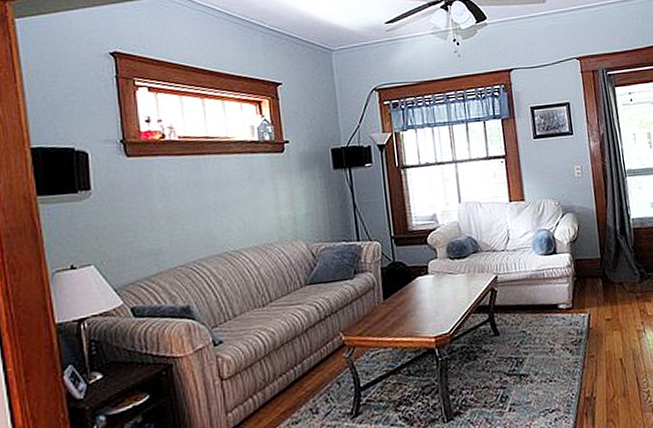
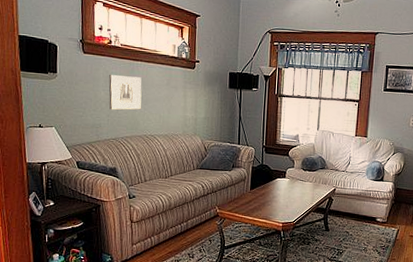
wall art: none [166,175,218,227] -> present [108,74,142,111]

